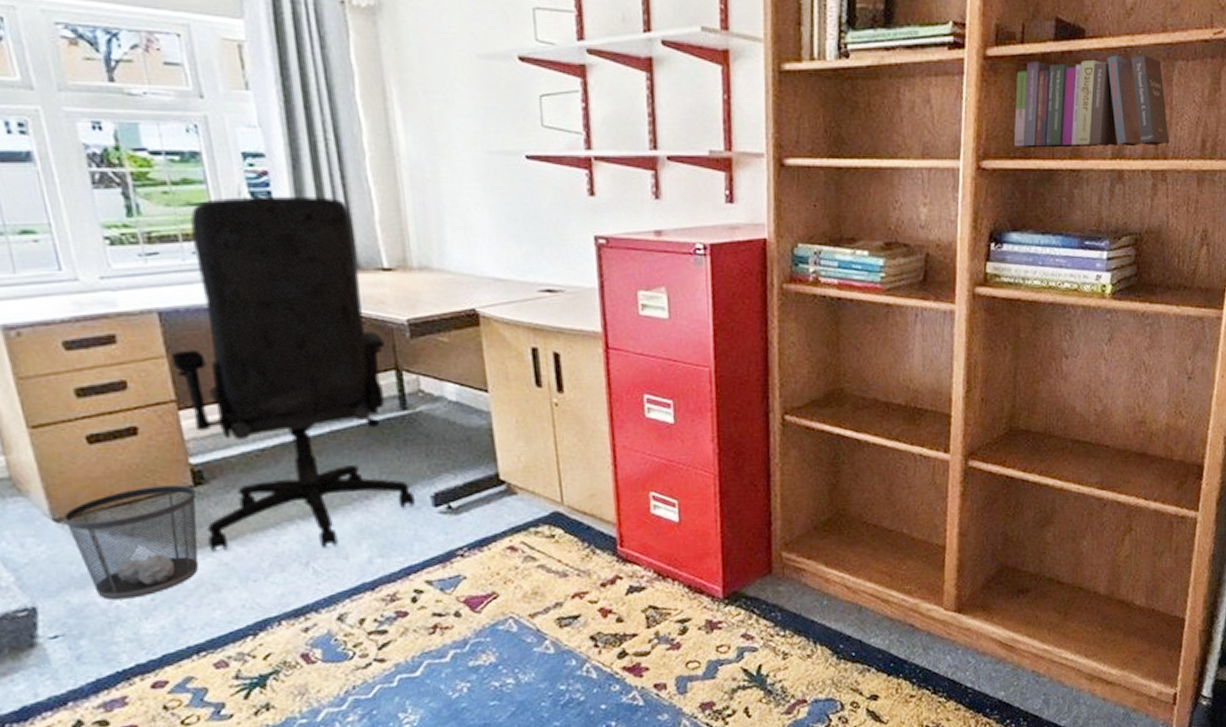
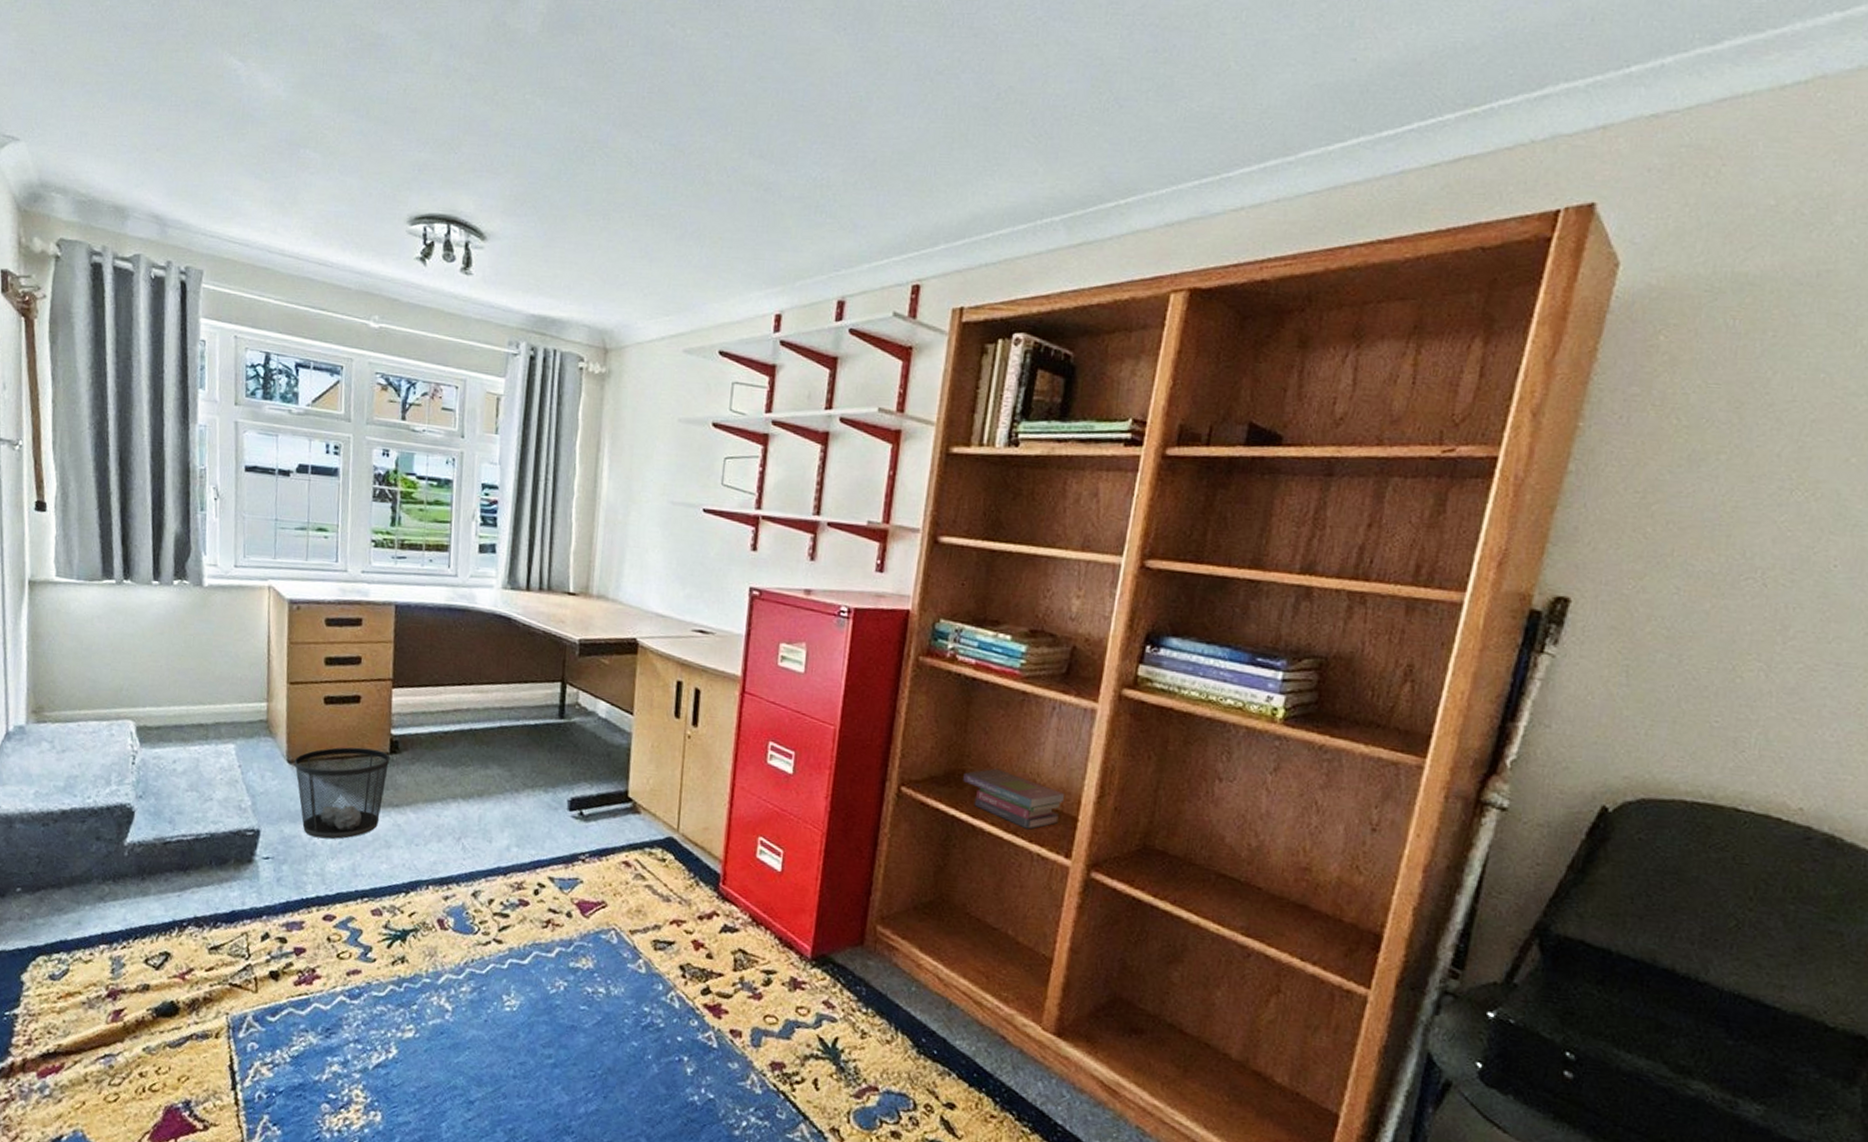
office chair: present [170,195,415,552] -> none [389,519,558,829]
books: none [842,381,936,434] -> present [963,768,1064,830]
books: present [1014,55,1169,148] -> none [1186,464,1374,566]

